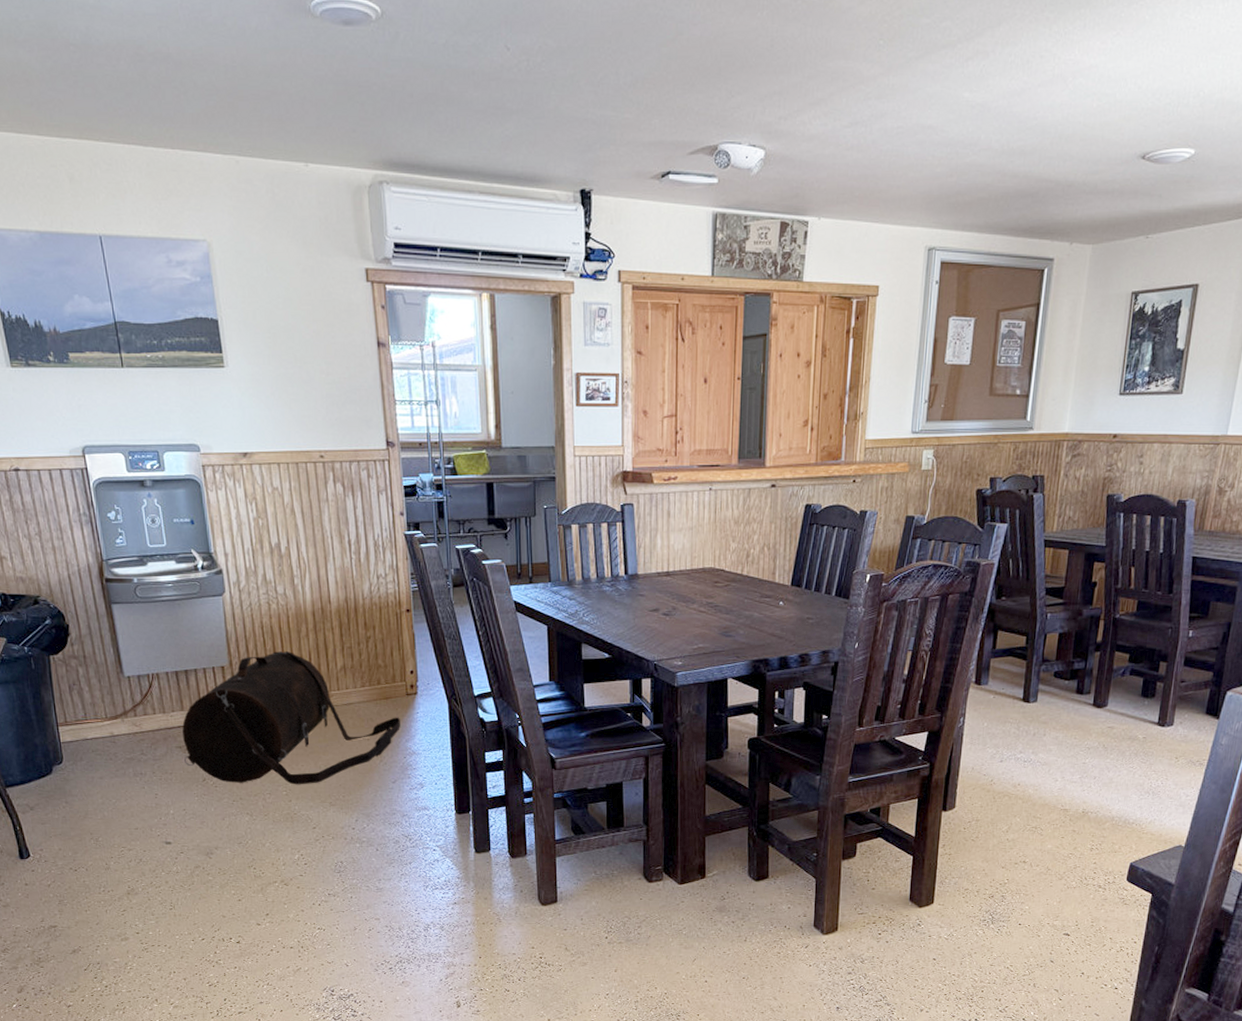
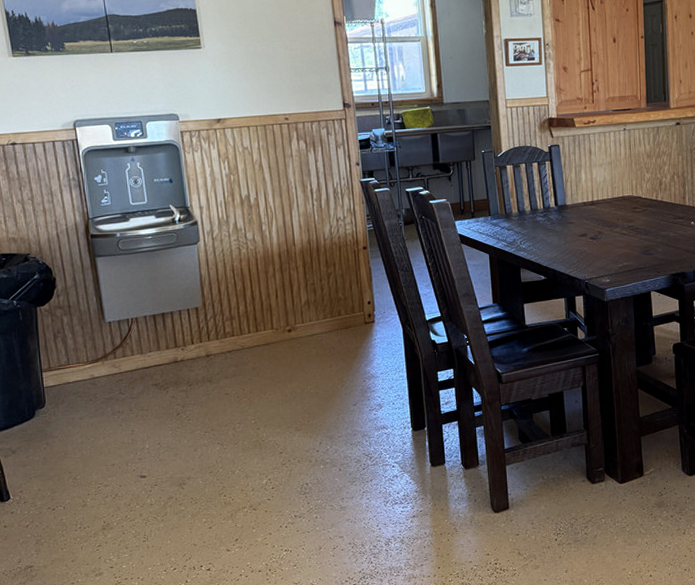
duffel bag: present [181,651,400,785] -> none [158,290,360,415]

